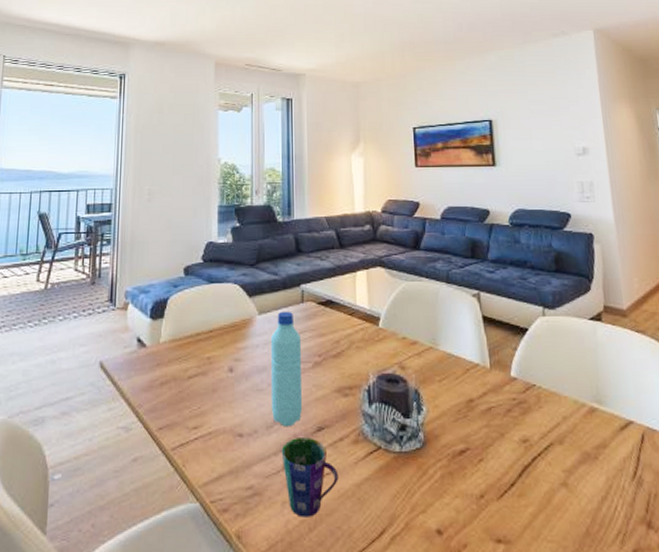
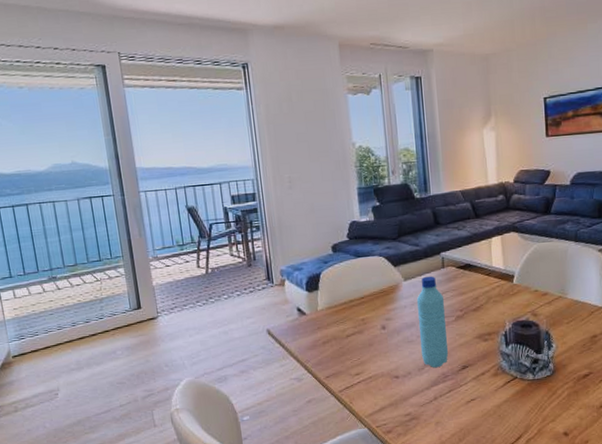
cup: present [281,438,339,517] -> none [432,374,482,432]

